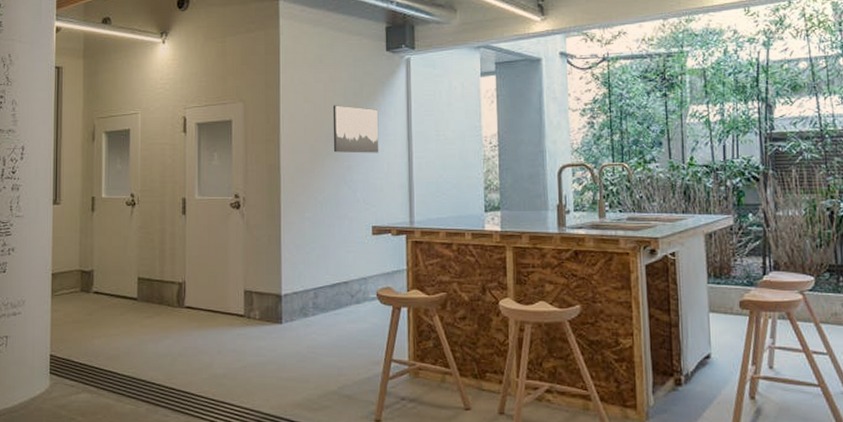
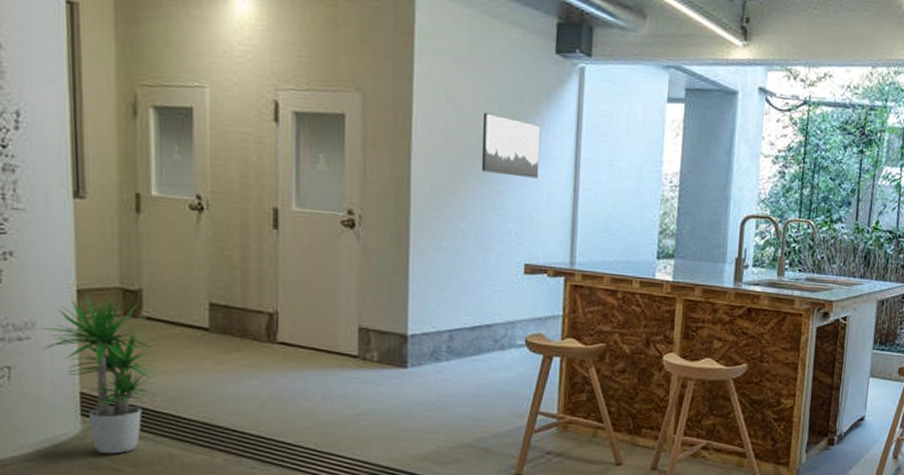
potted plant: none [28,277,106,406] -> present [41,296,164,454]

